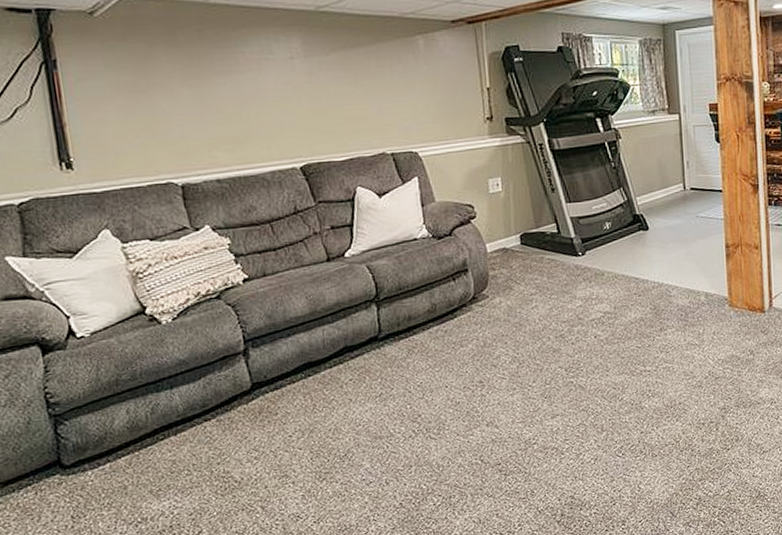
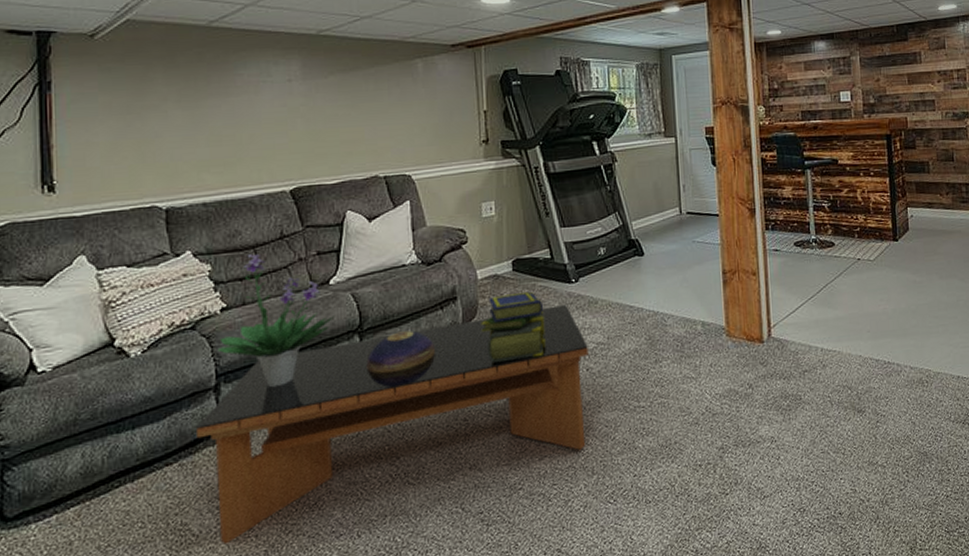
coffee table: none [230,277,596,490] -> present [197,305,588,545]
potted plant: none [243,228,353,351] -> present [218,254,336,387]
decorative bowl: none [384,300,450,340] -> present [366,330,436,373]
stack of books: none [492,263,555,331] -> present [481,291,546,363]

